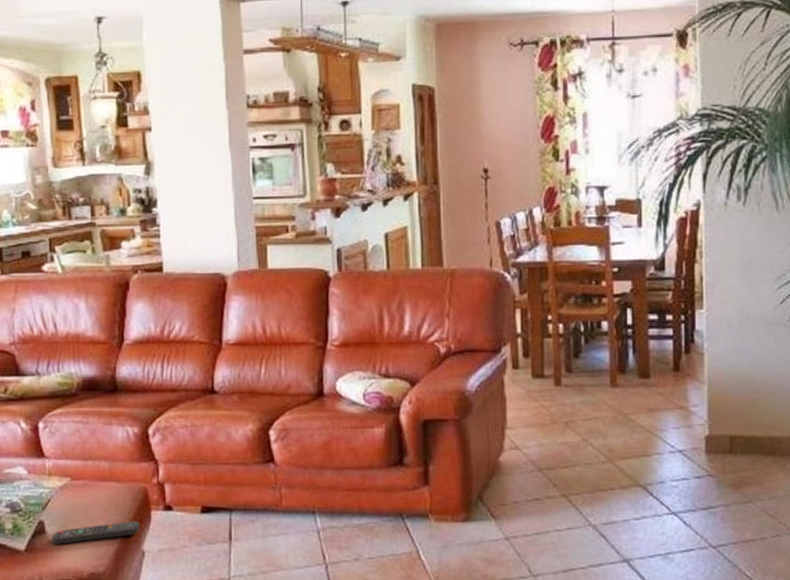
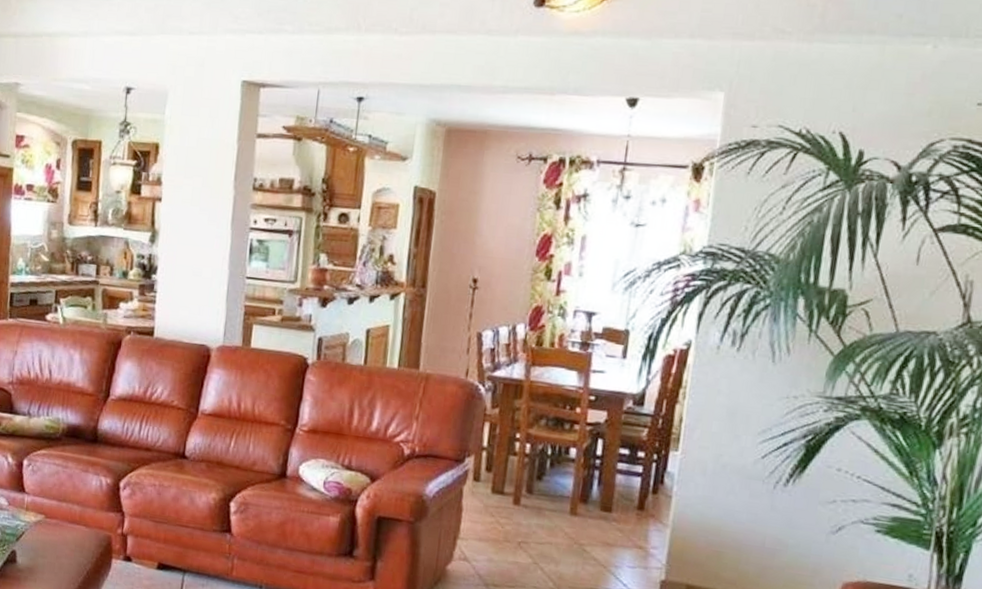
remote control: present [51,520,140,544] -> none [20,561,101,579]

